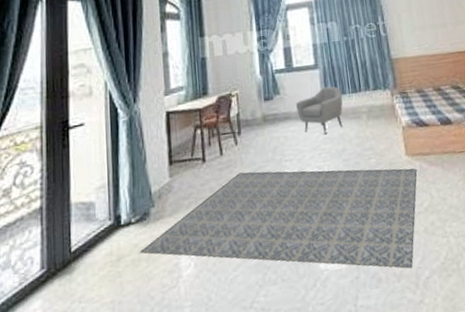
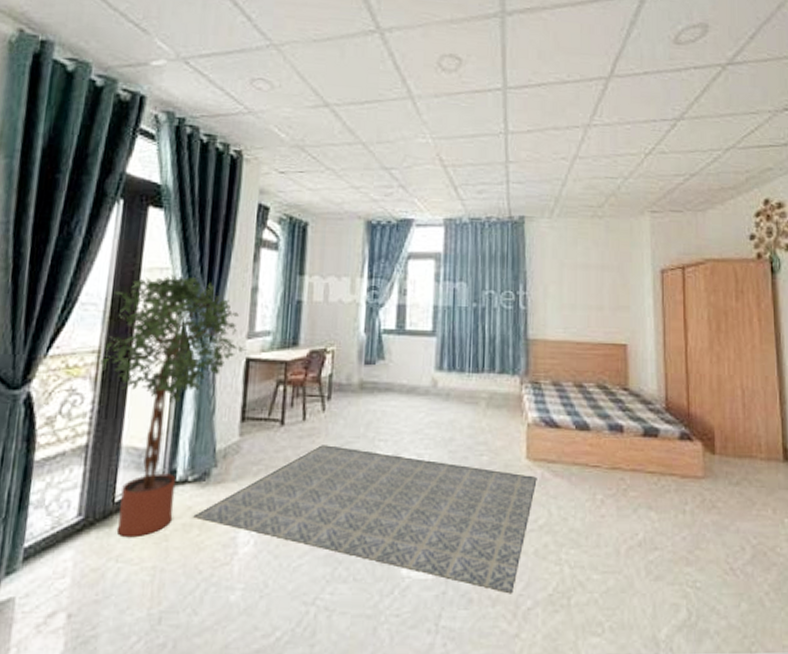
potted tree: none [42,52,168,281] -> present [99,273,249,538]
armchair: present [296,86,343,135] -> none [402,359,460,417]

